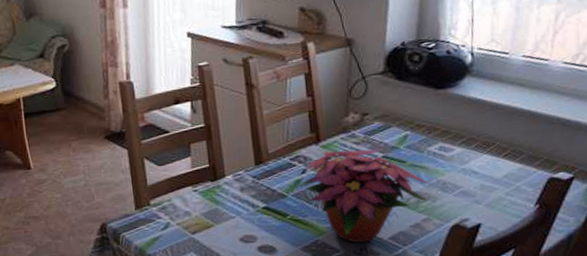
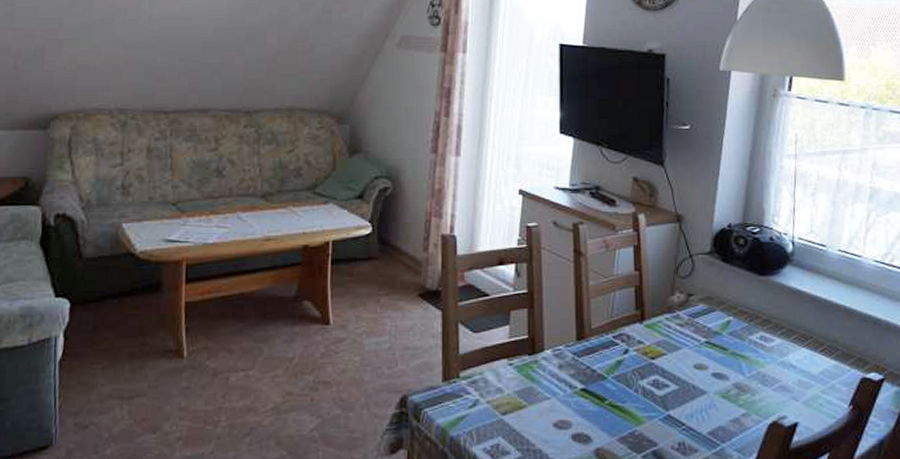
flower arrangement: present [296,149,431,243] -> none [617,331,751,437]

